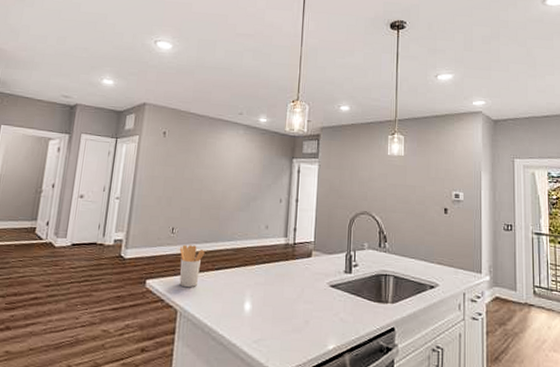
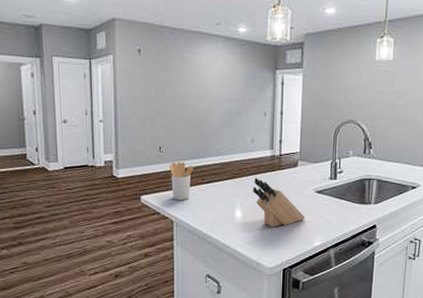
knife block: none [264,266,319,324] -> present [253,177,306,227]

